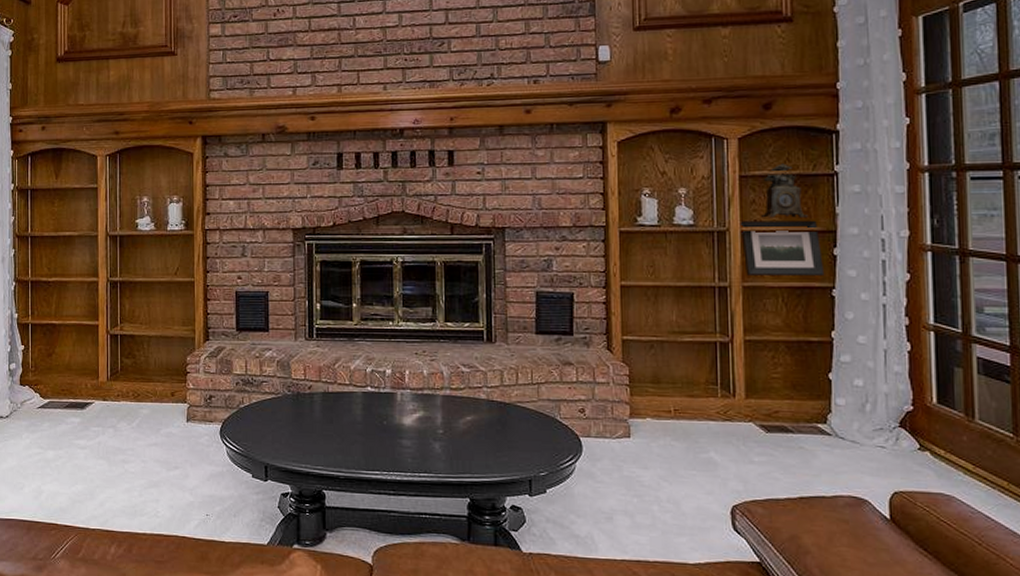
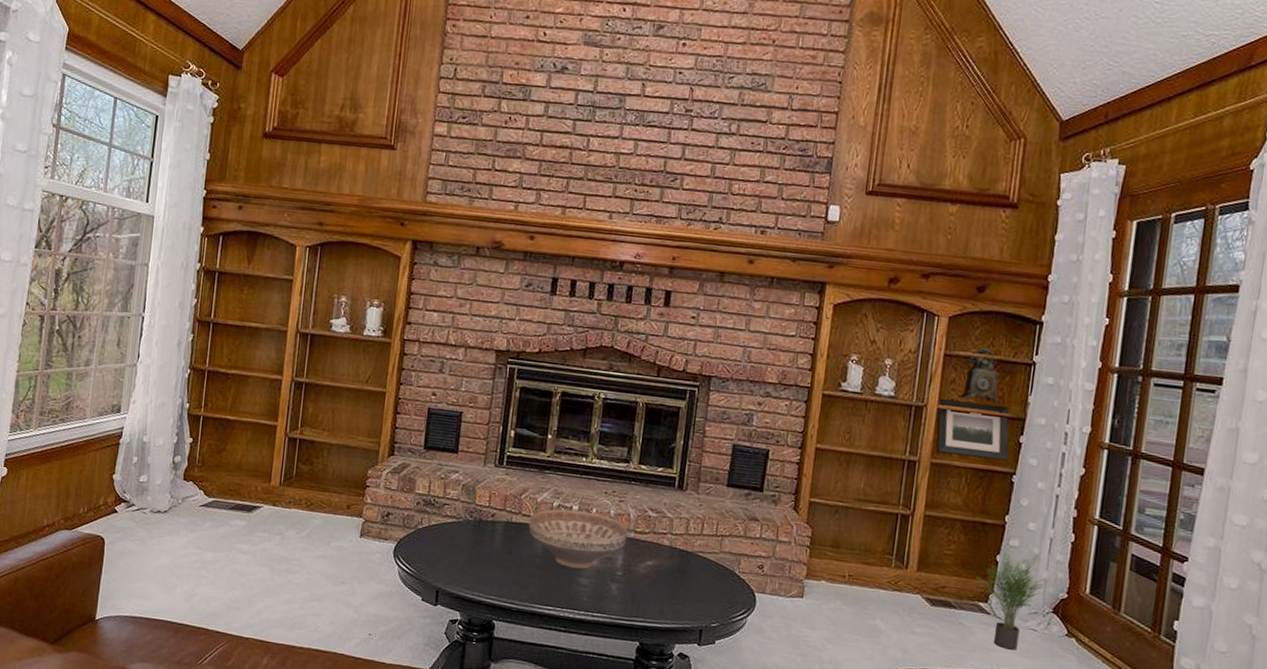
decorative bowl: none [344,374,444,431] -> present [528,509,629,570]
potted plant: none [810,365,888,470] -> present [976,548,1047,650]

